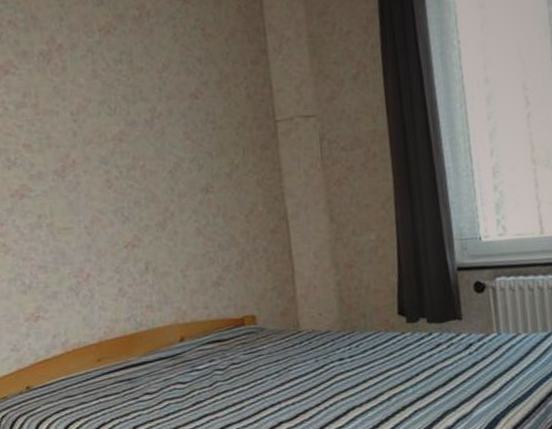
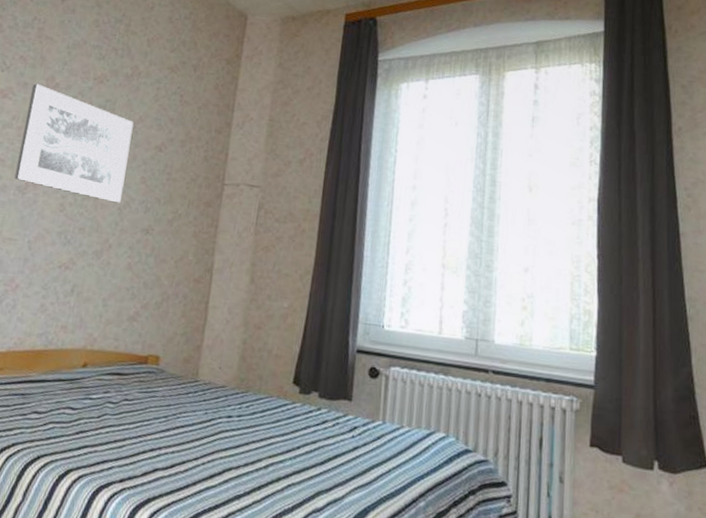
wall art: none [33,49,170,167] -> present [14,83,134,203]

